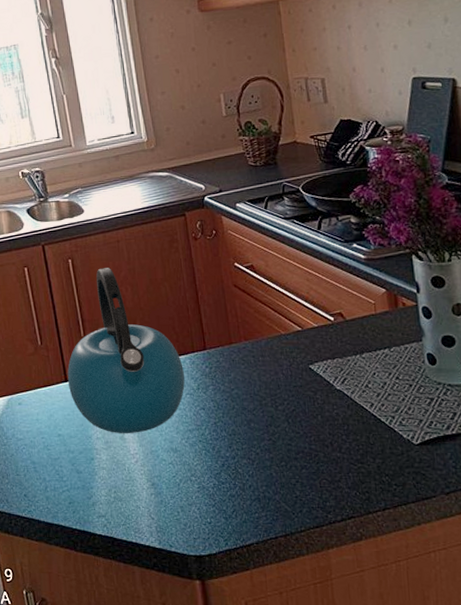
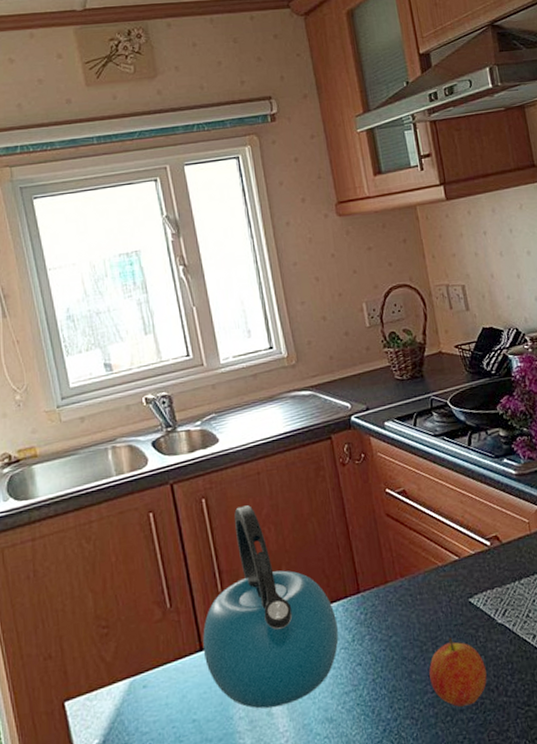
fruit: none [267,397,322,455] -> present [429,638,487,707]

